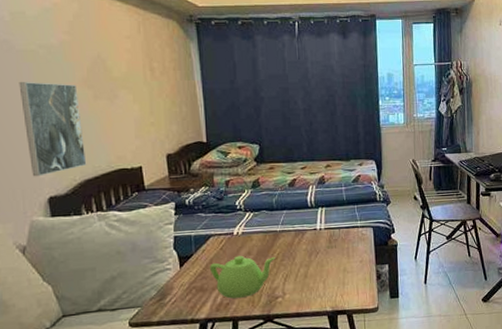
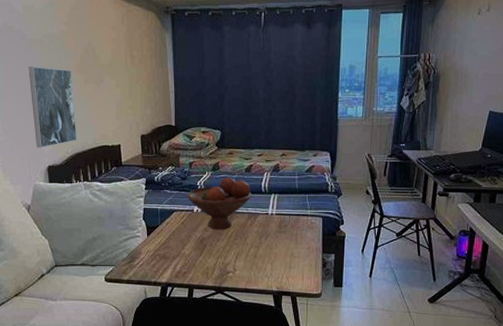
teapot: present [209,255,275,299] -> none [171,231,229,269]
fruit bowl: none [225,194,298,253] -> present [187,178,252,230]

